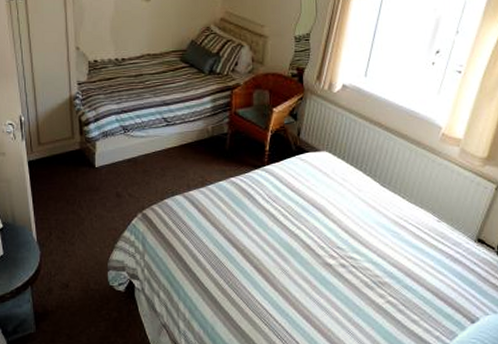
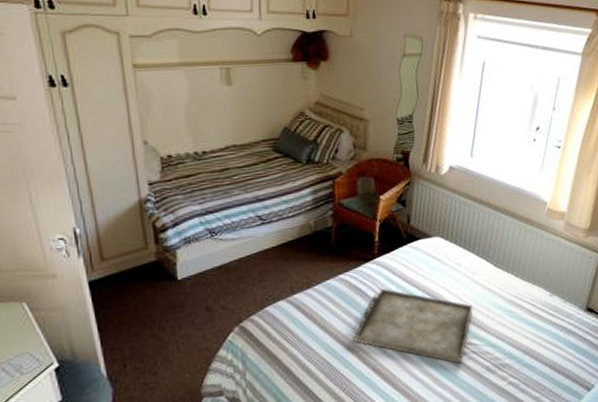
serving tray: none [239,194,356,276] -> present [352,288,473,365]

